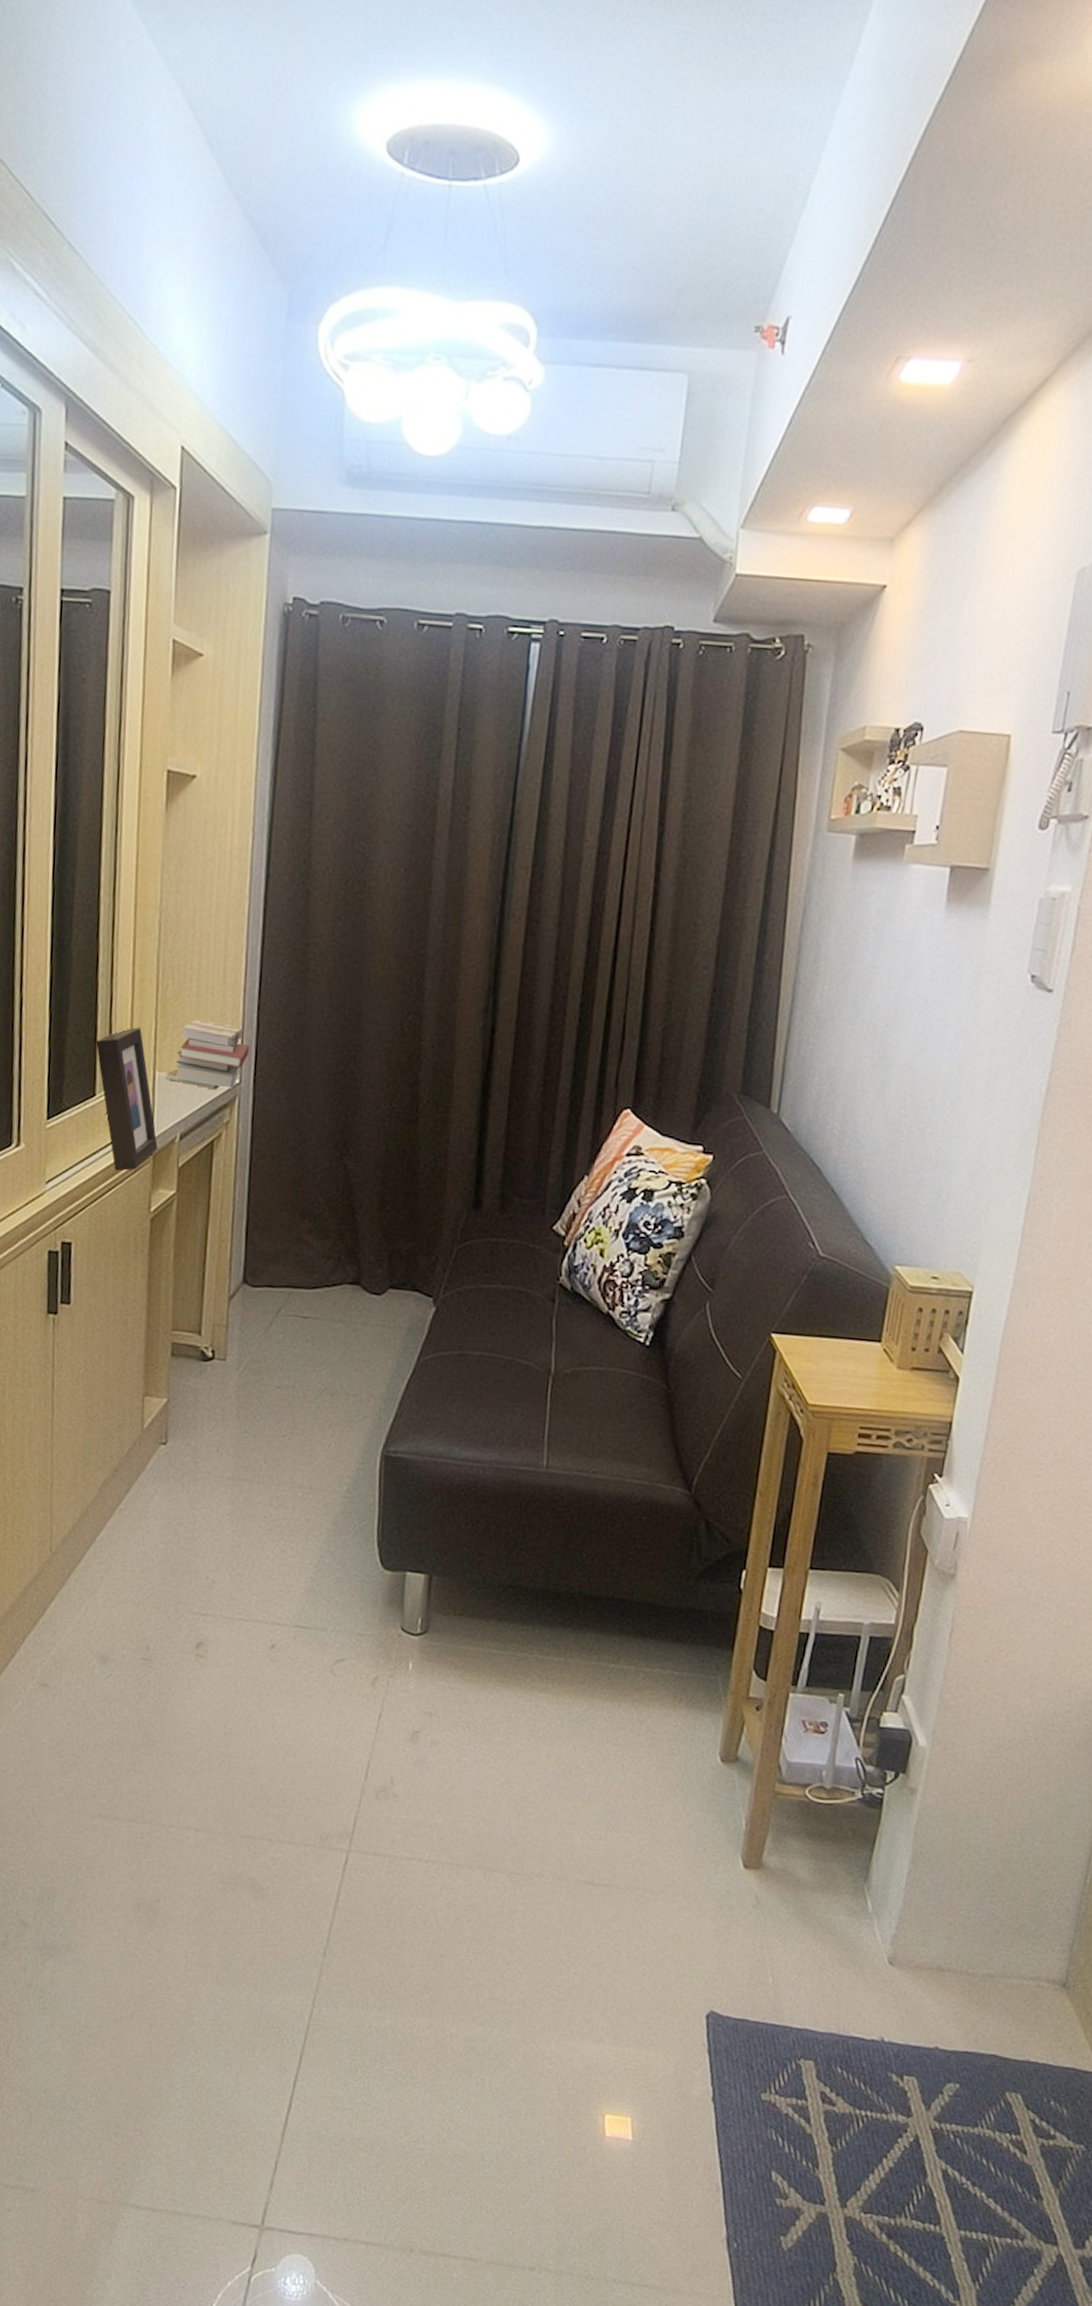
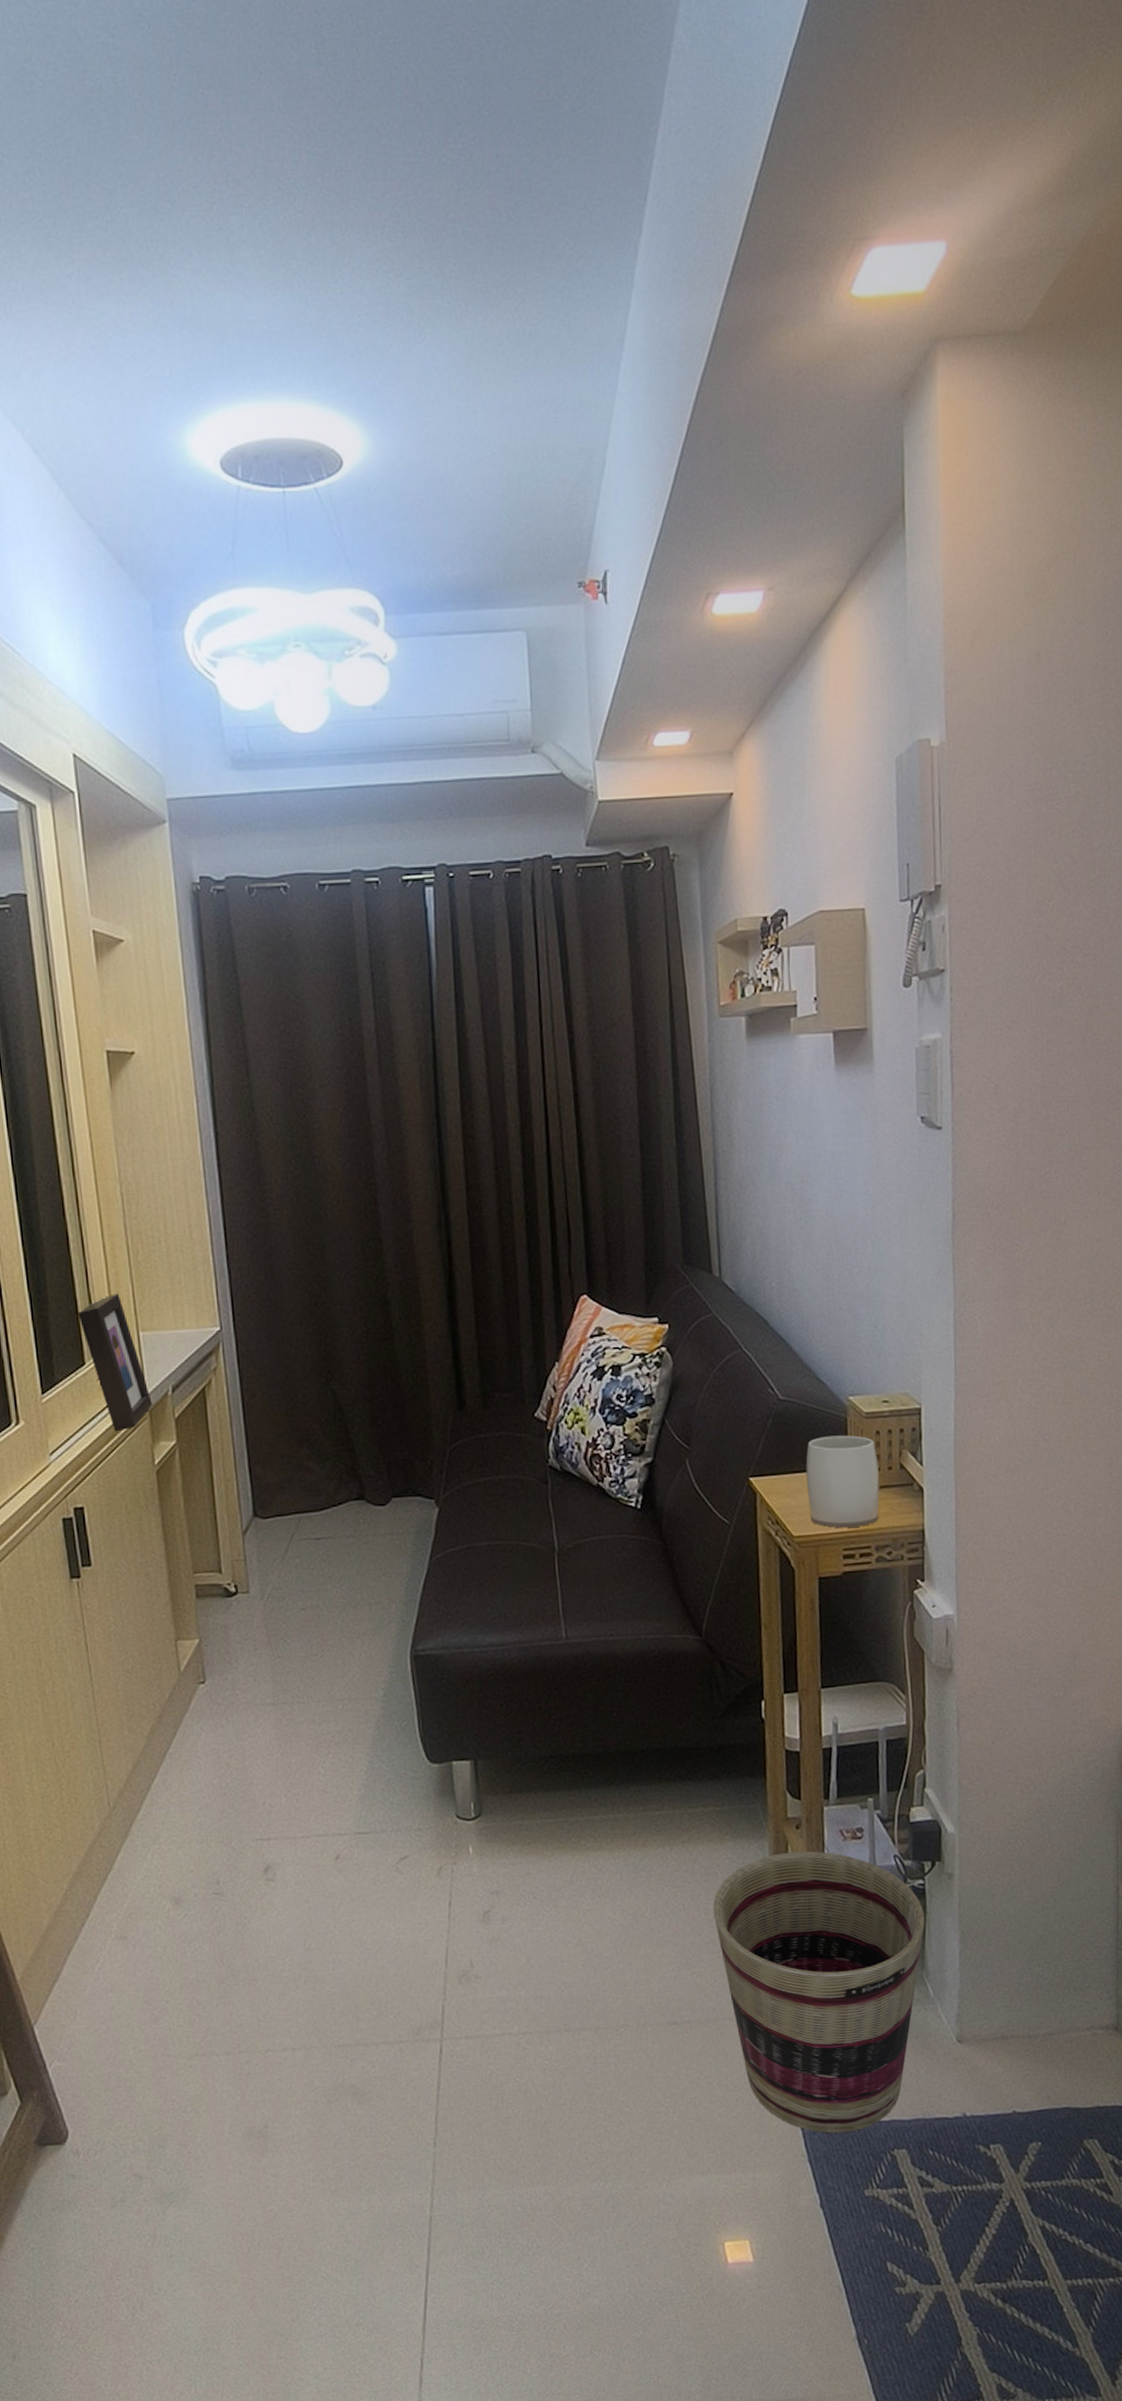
books: present [165,1019,250,1090] -> none [149,1277,226,1341]
basket: none [652,1732,878,2032] -> present [713,1851,925,2134]
mug: none [829,1303,916,1407] -> present [805,1435,880,1528]

